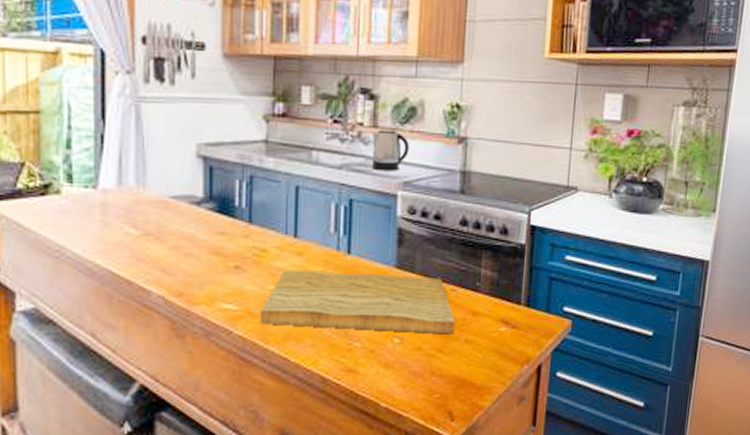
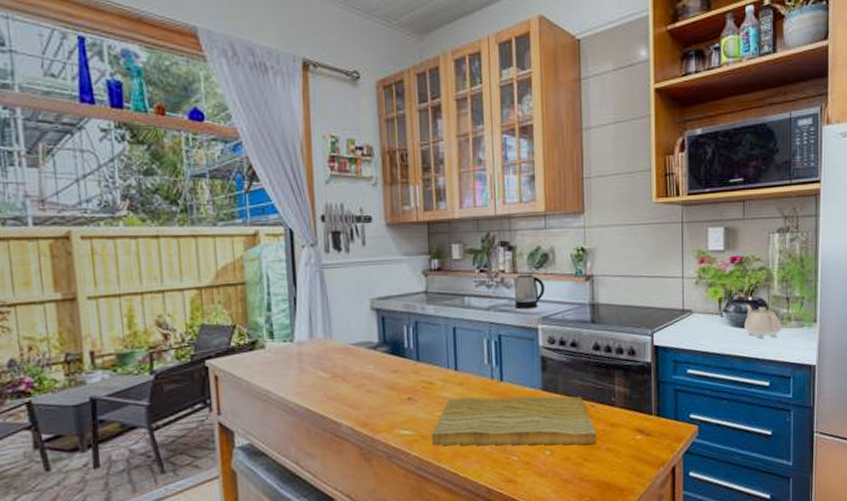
teapot: none [635,185,677,226] -> present [744,304,782,339]

